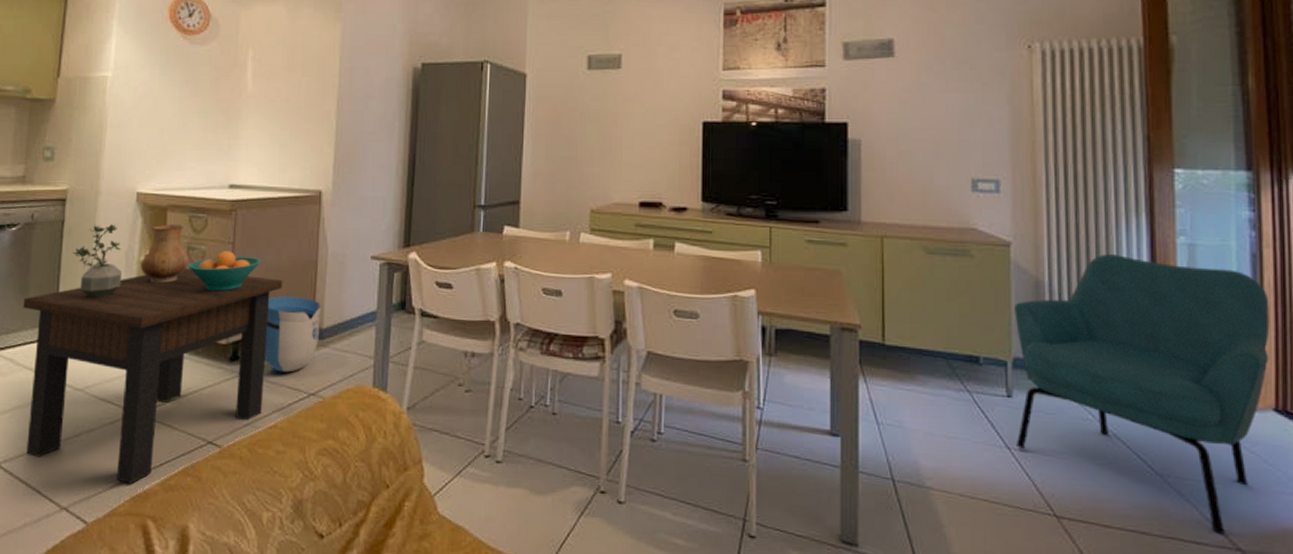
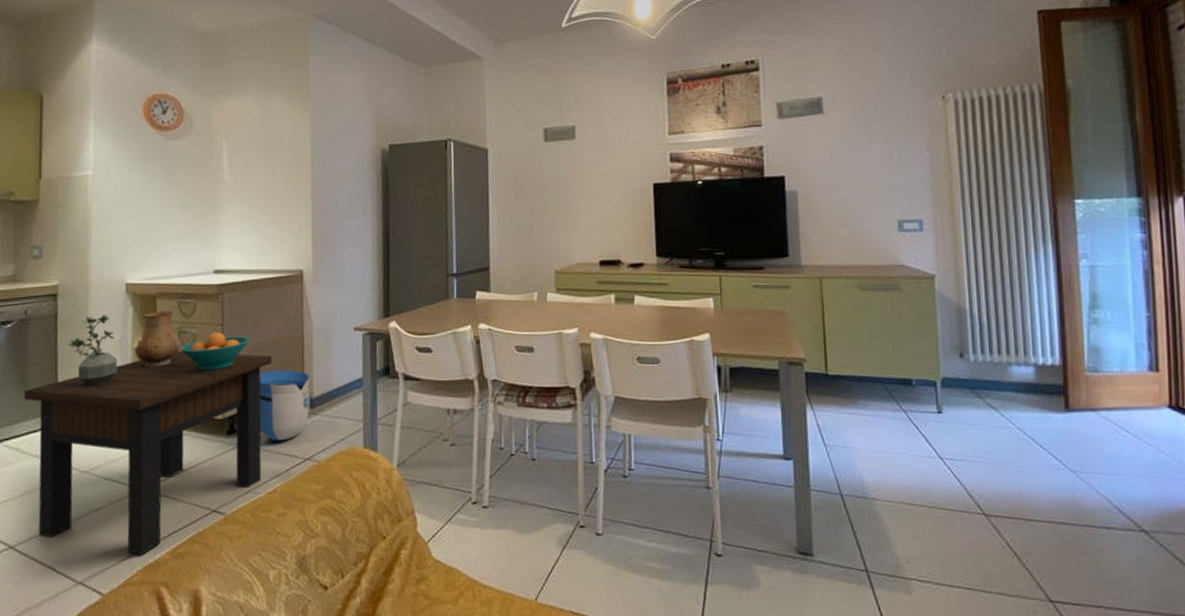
armchair: present [1014,254,1270,534] -> none [941,279,1162,518]

